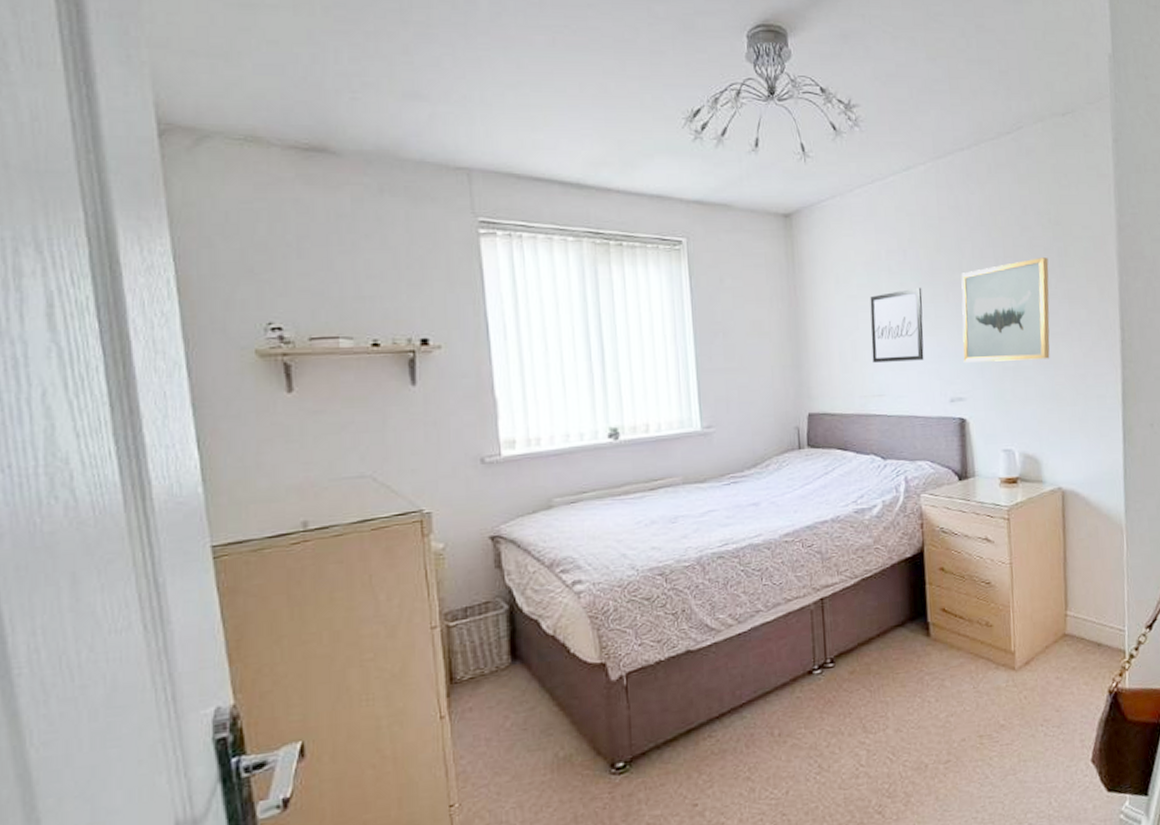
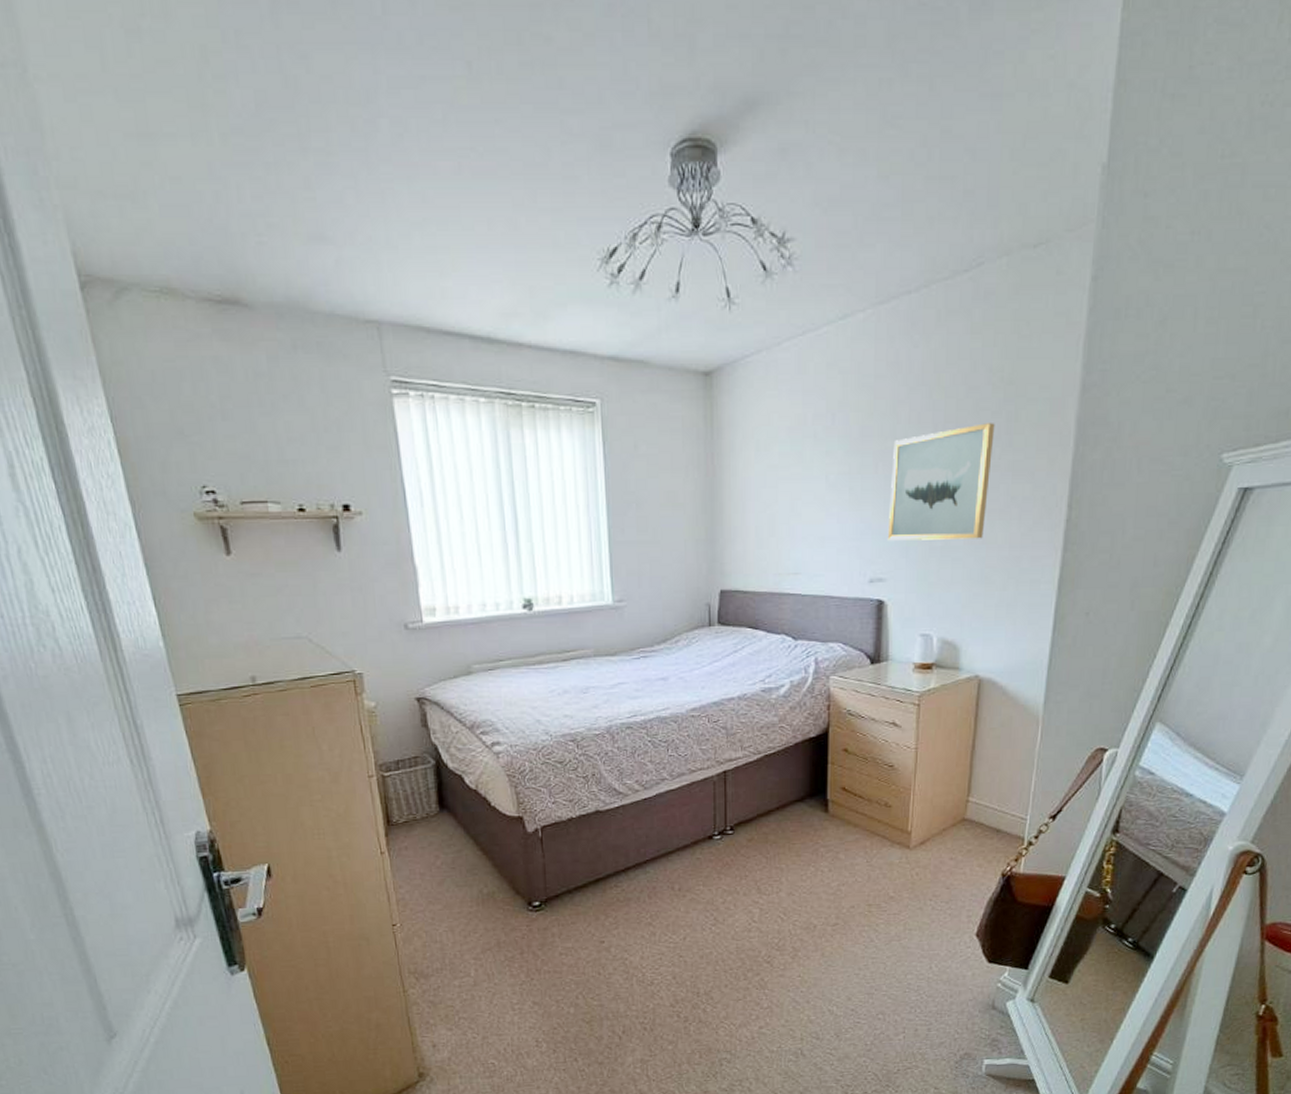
wall art: present [870,287,924,363] -> none [790,456,849,538]

